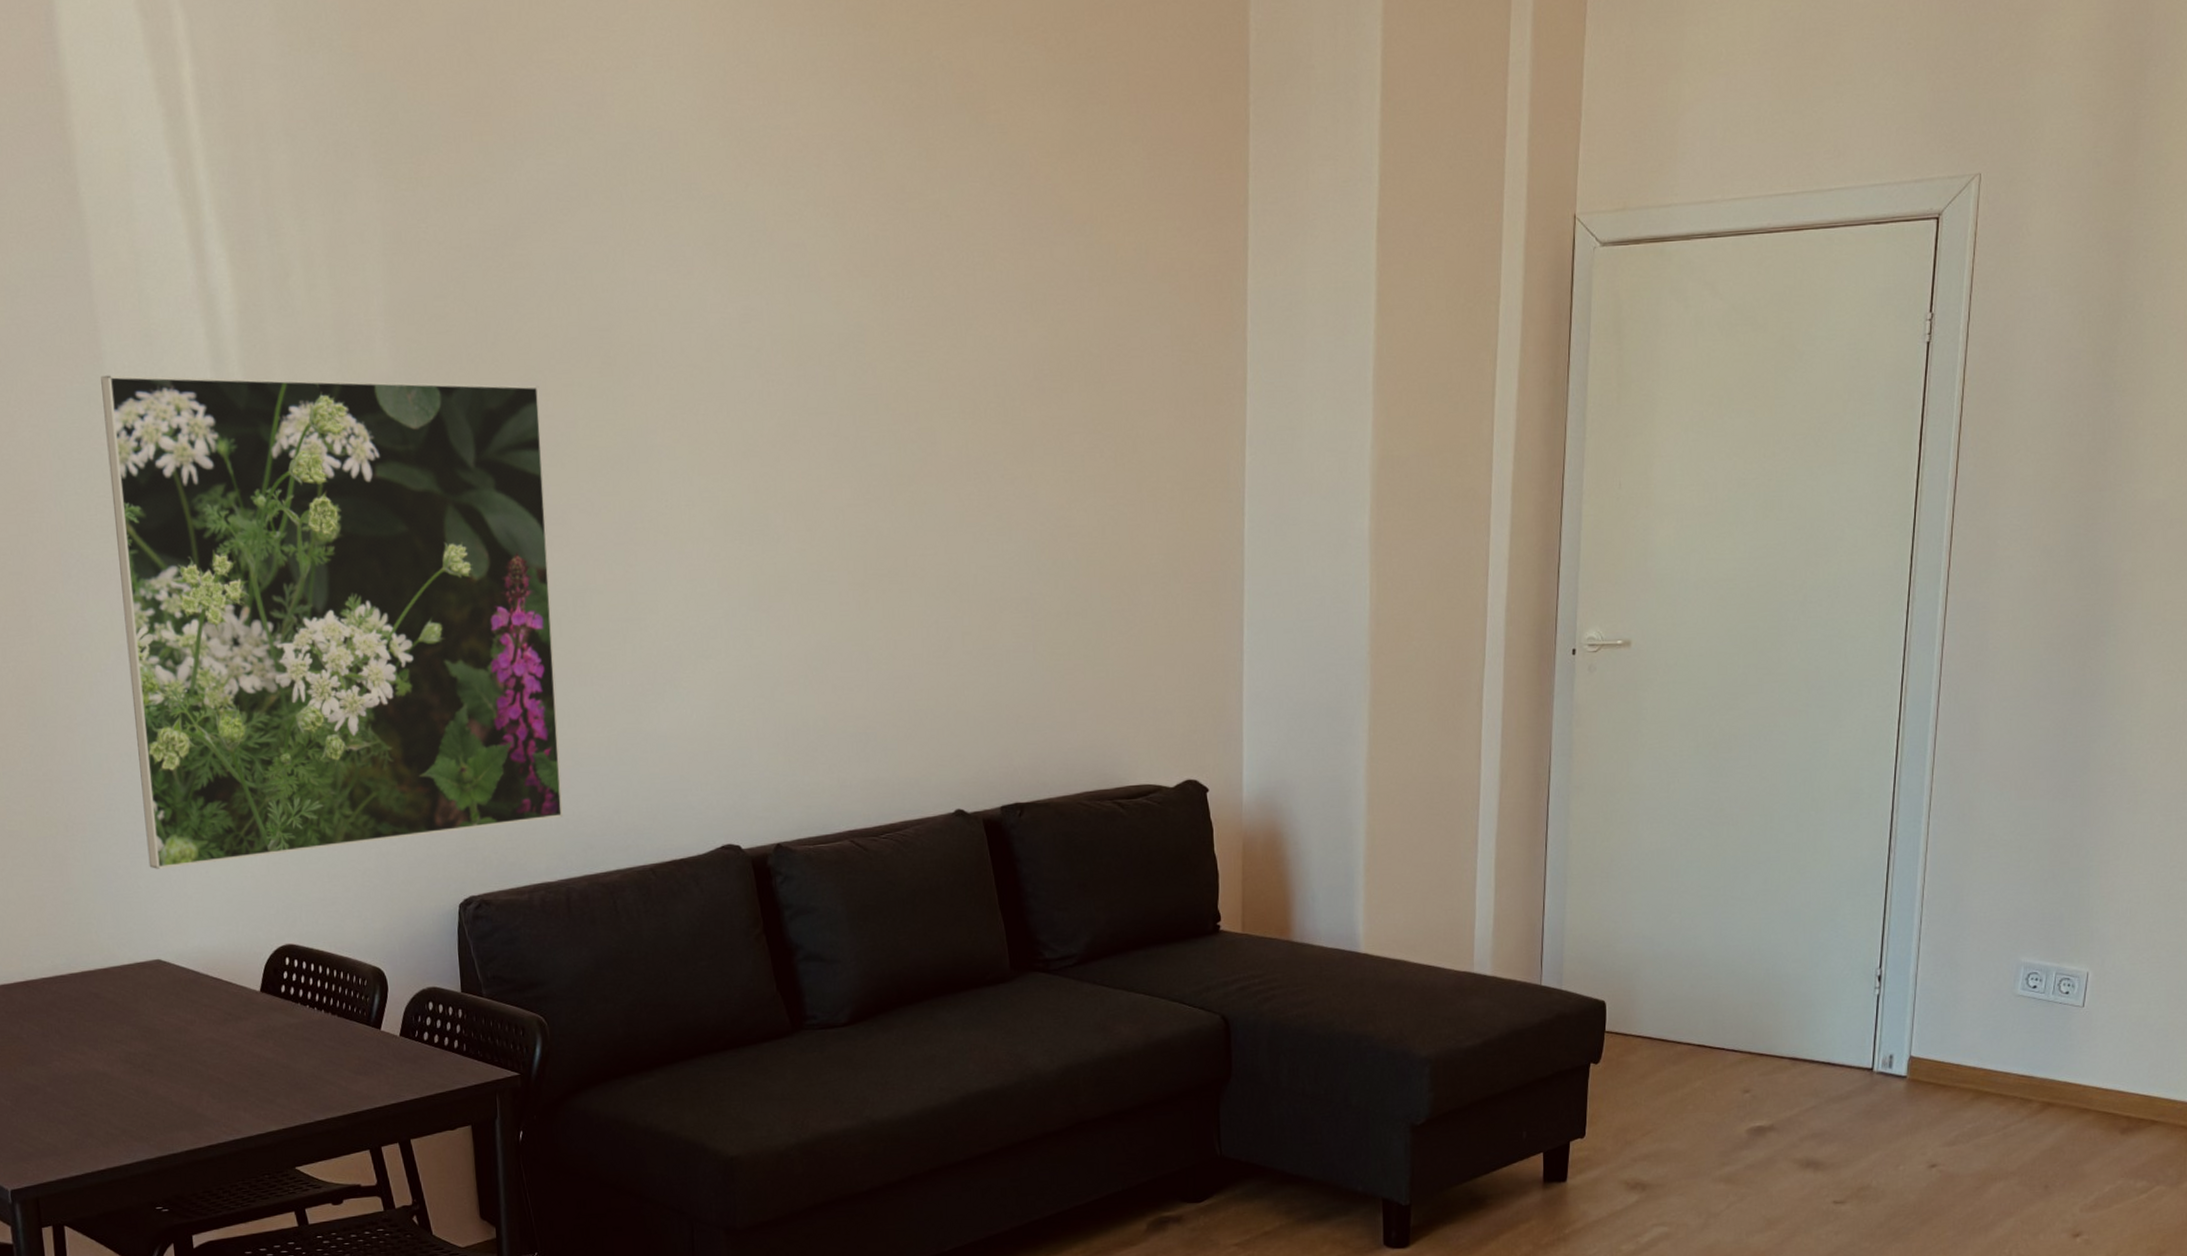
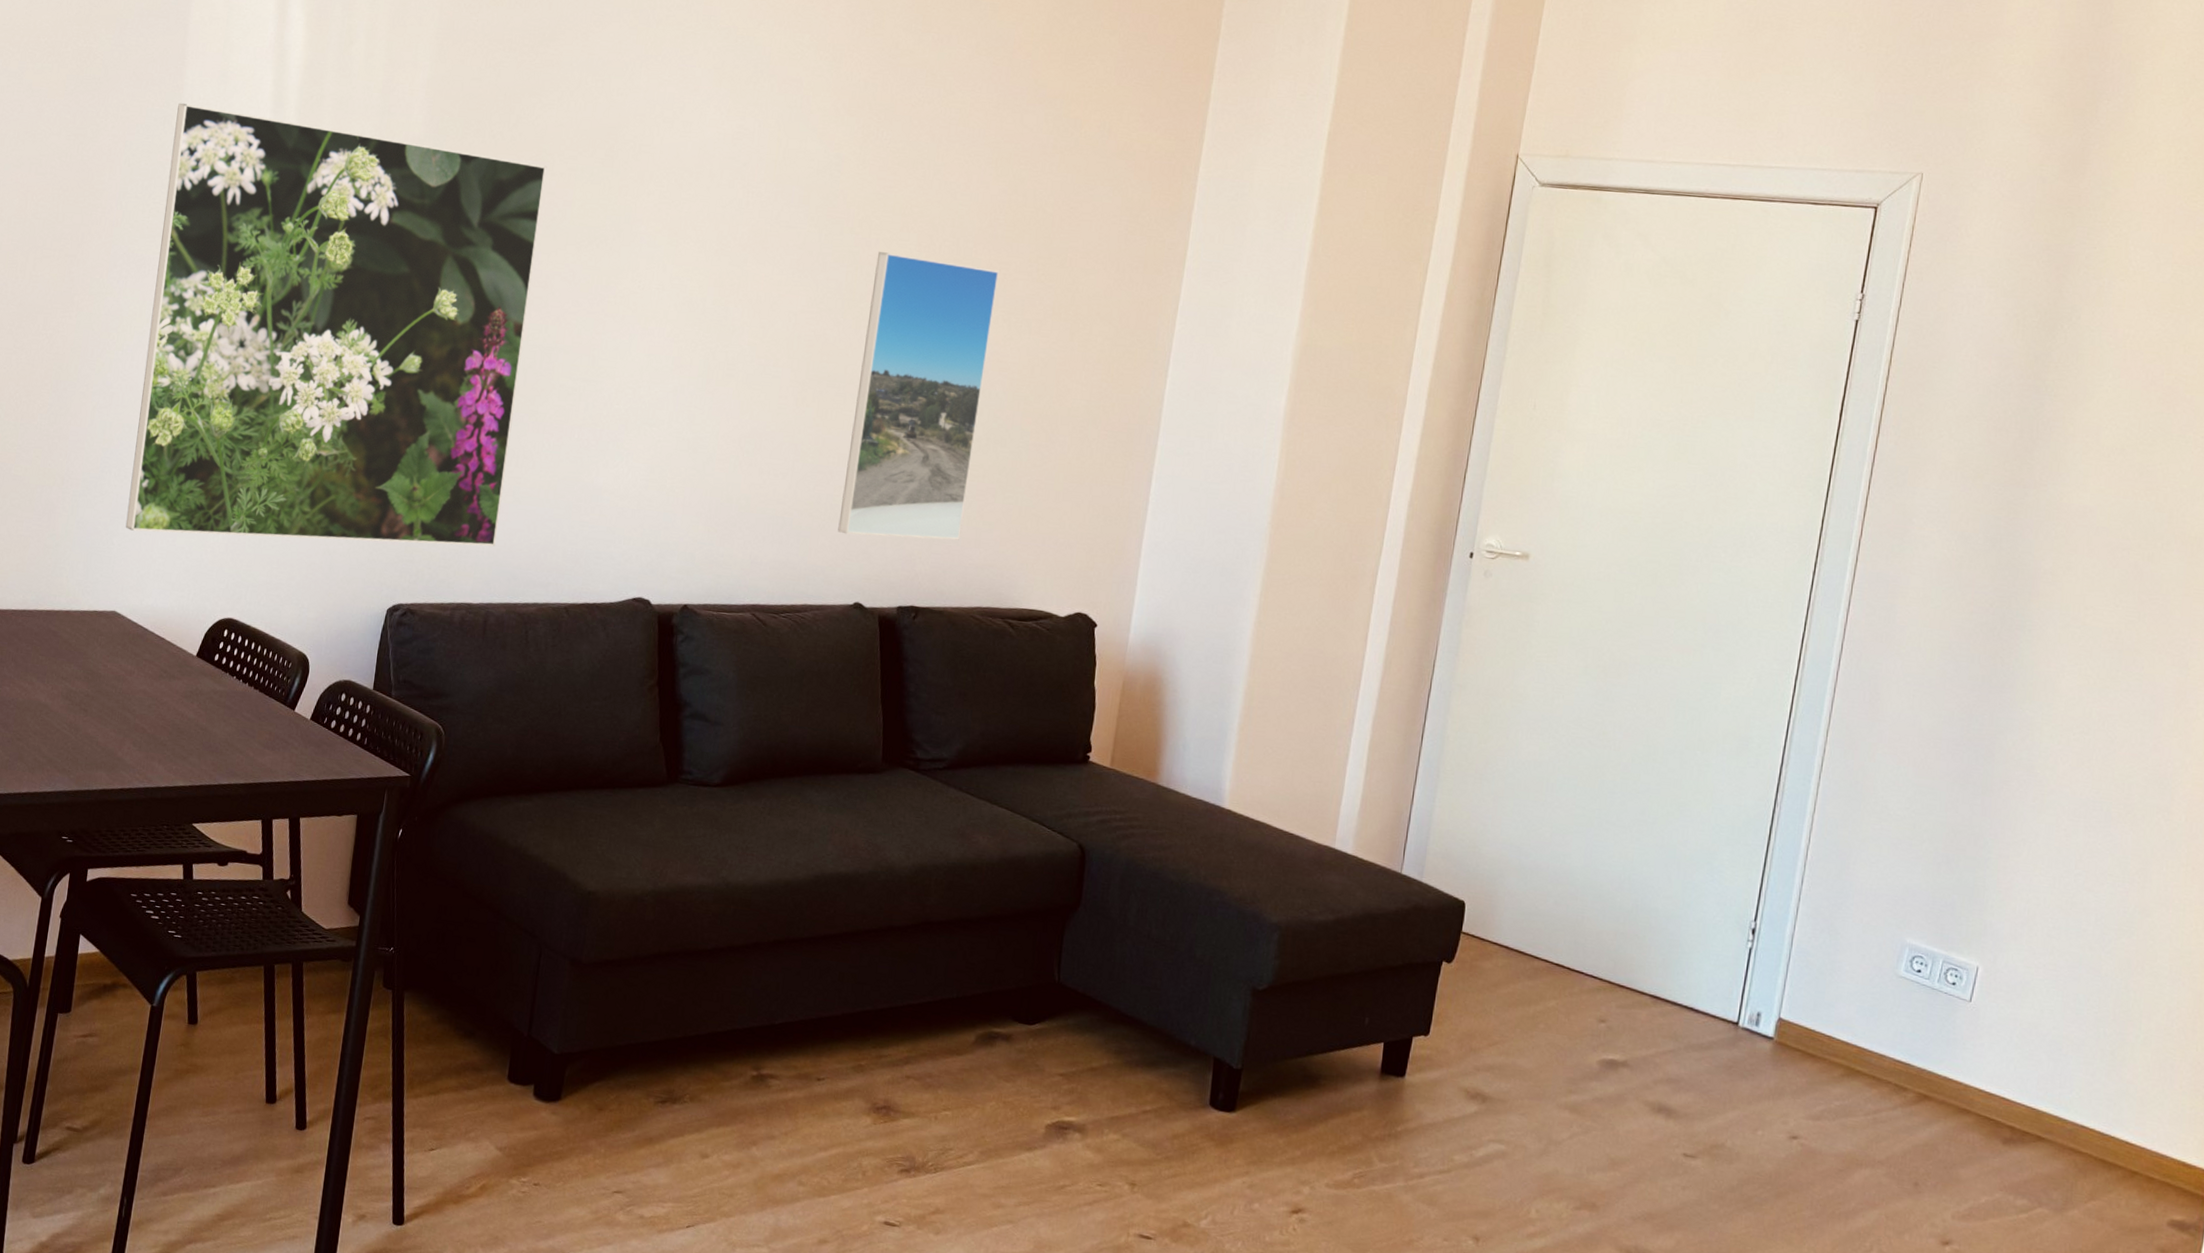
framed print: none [919,425,1055,740] -> present [838,252,999,540]

